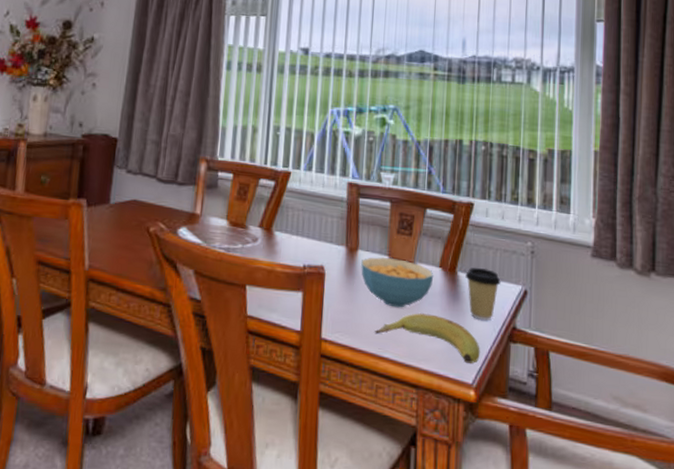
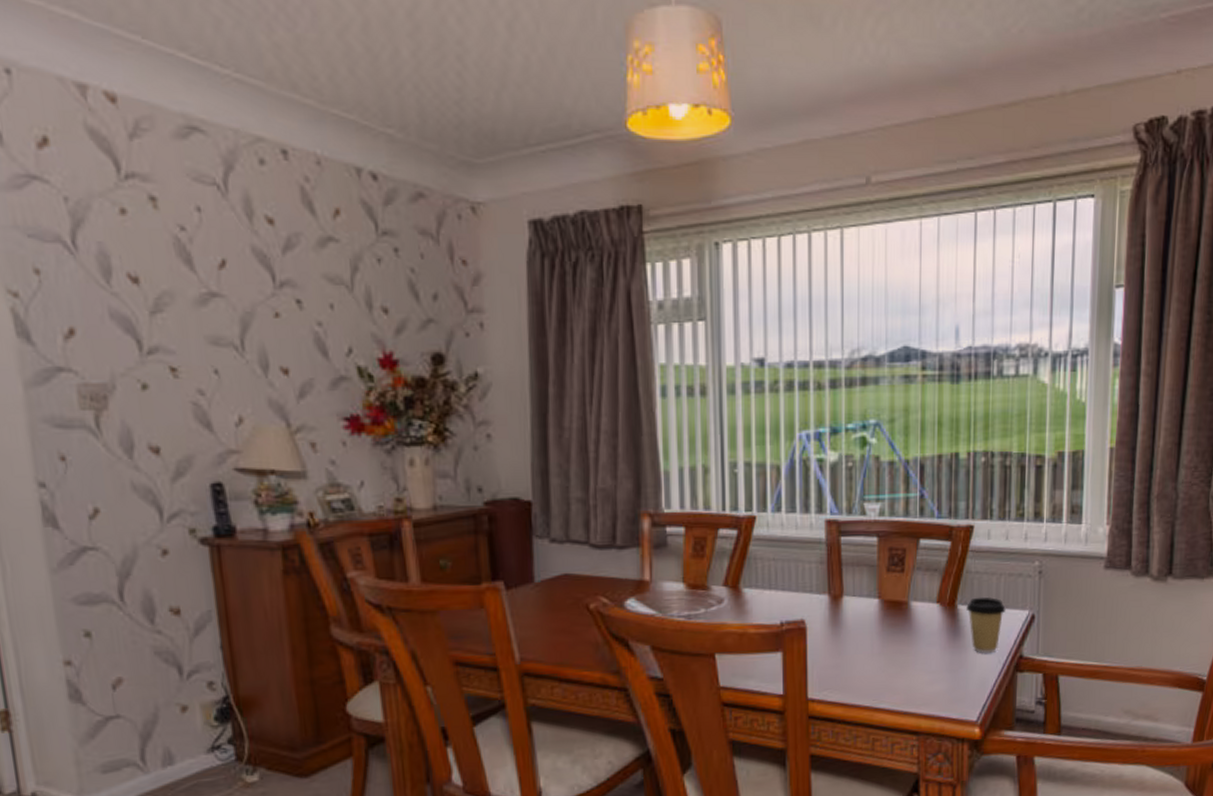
cereal bowl: present [361,256,434,308] -> none [848,600,931,654]
banana: present [374,313,480,364] -> none [867,655,985,701]

